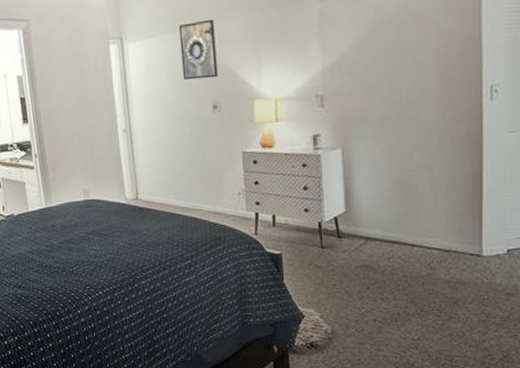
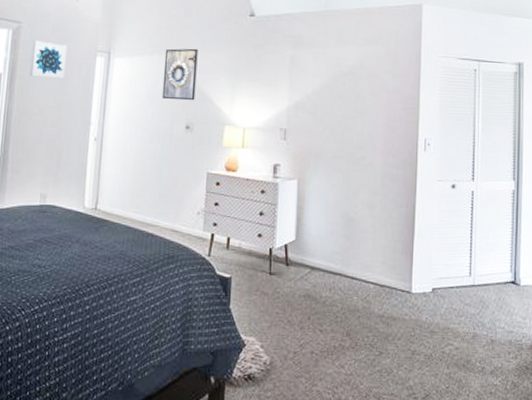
wall art: none [44,36,82,75] -> present [30,40,68,80]

